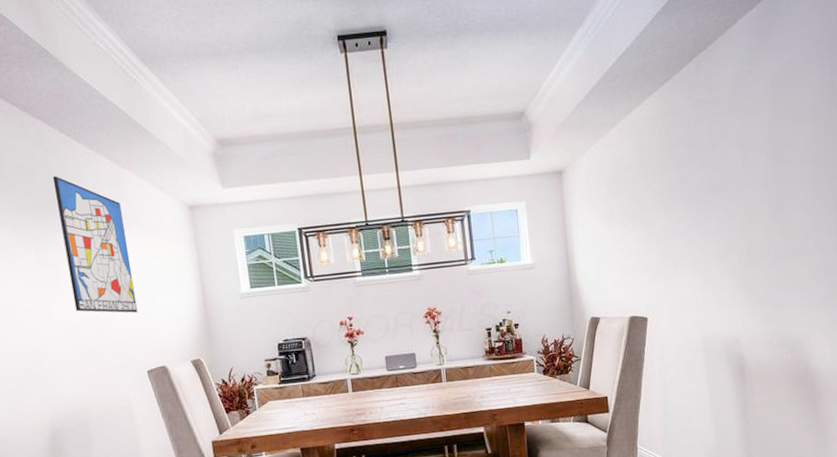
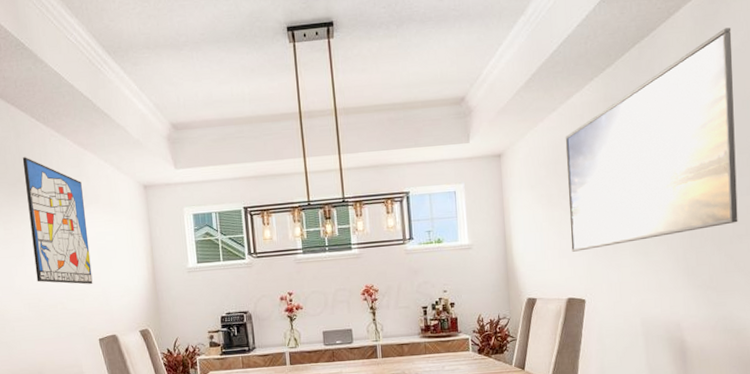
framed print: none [625,42,793,270] -> present [565,27,738,252]

